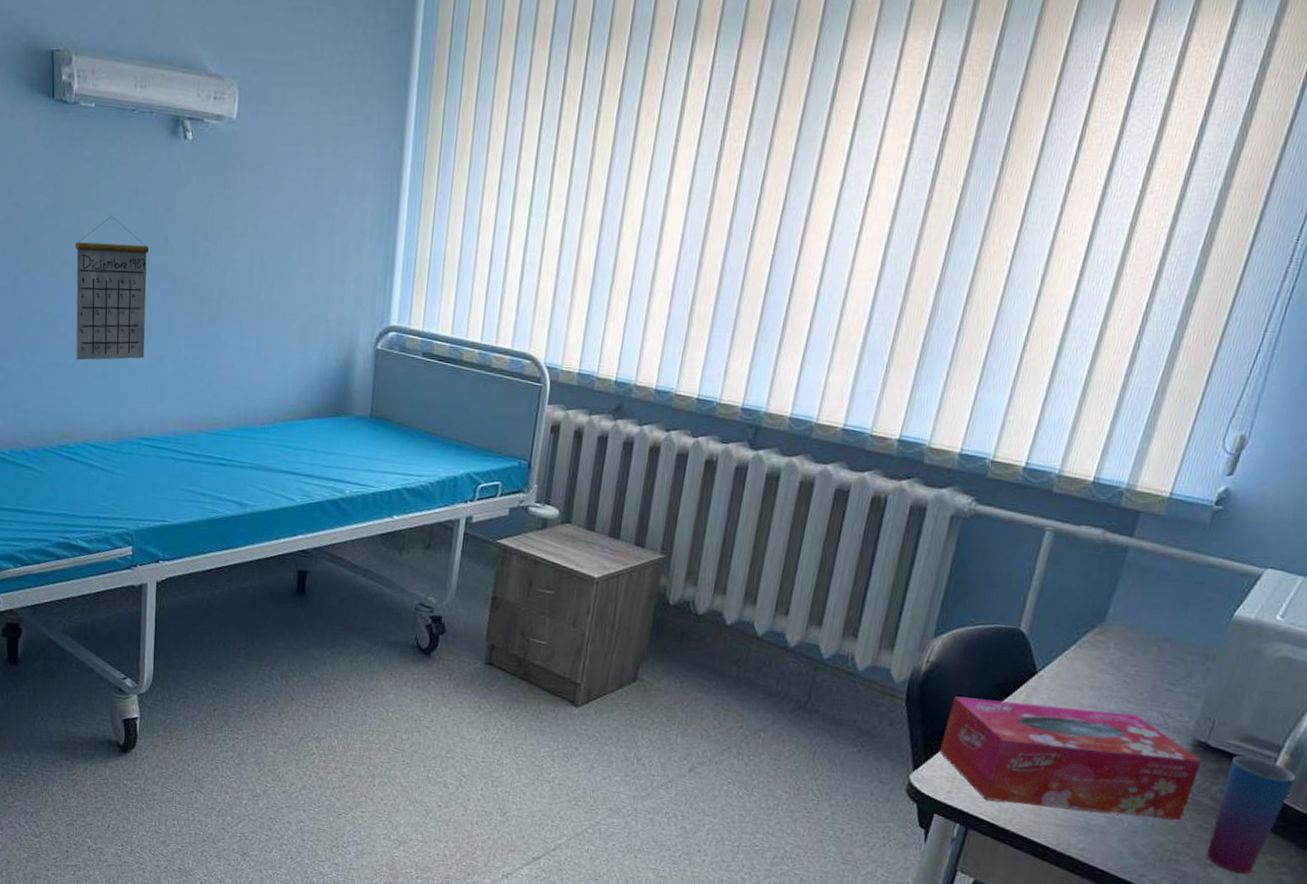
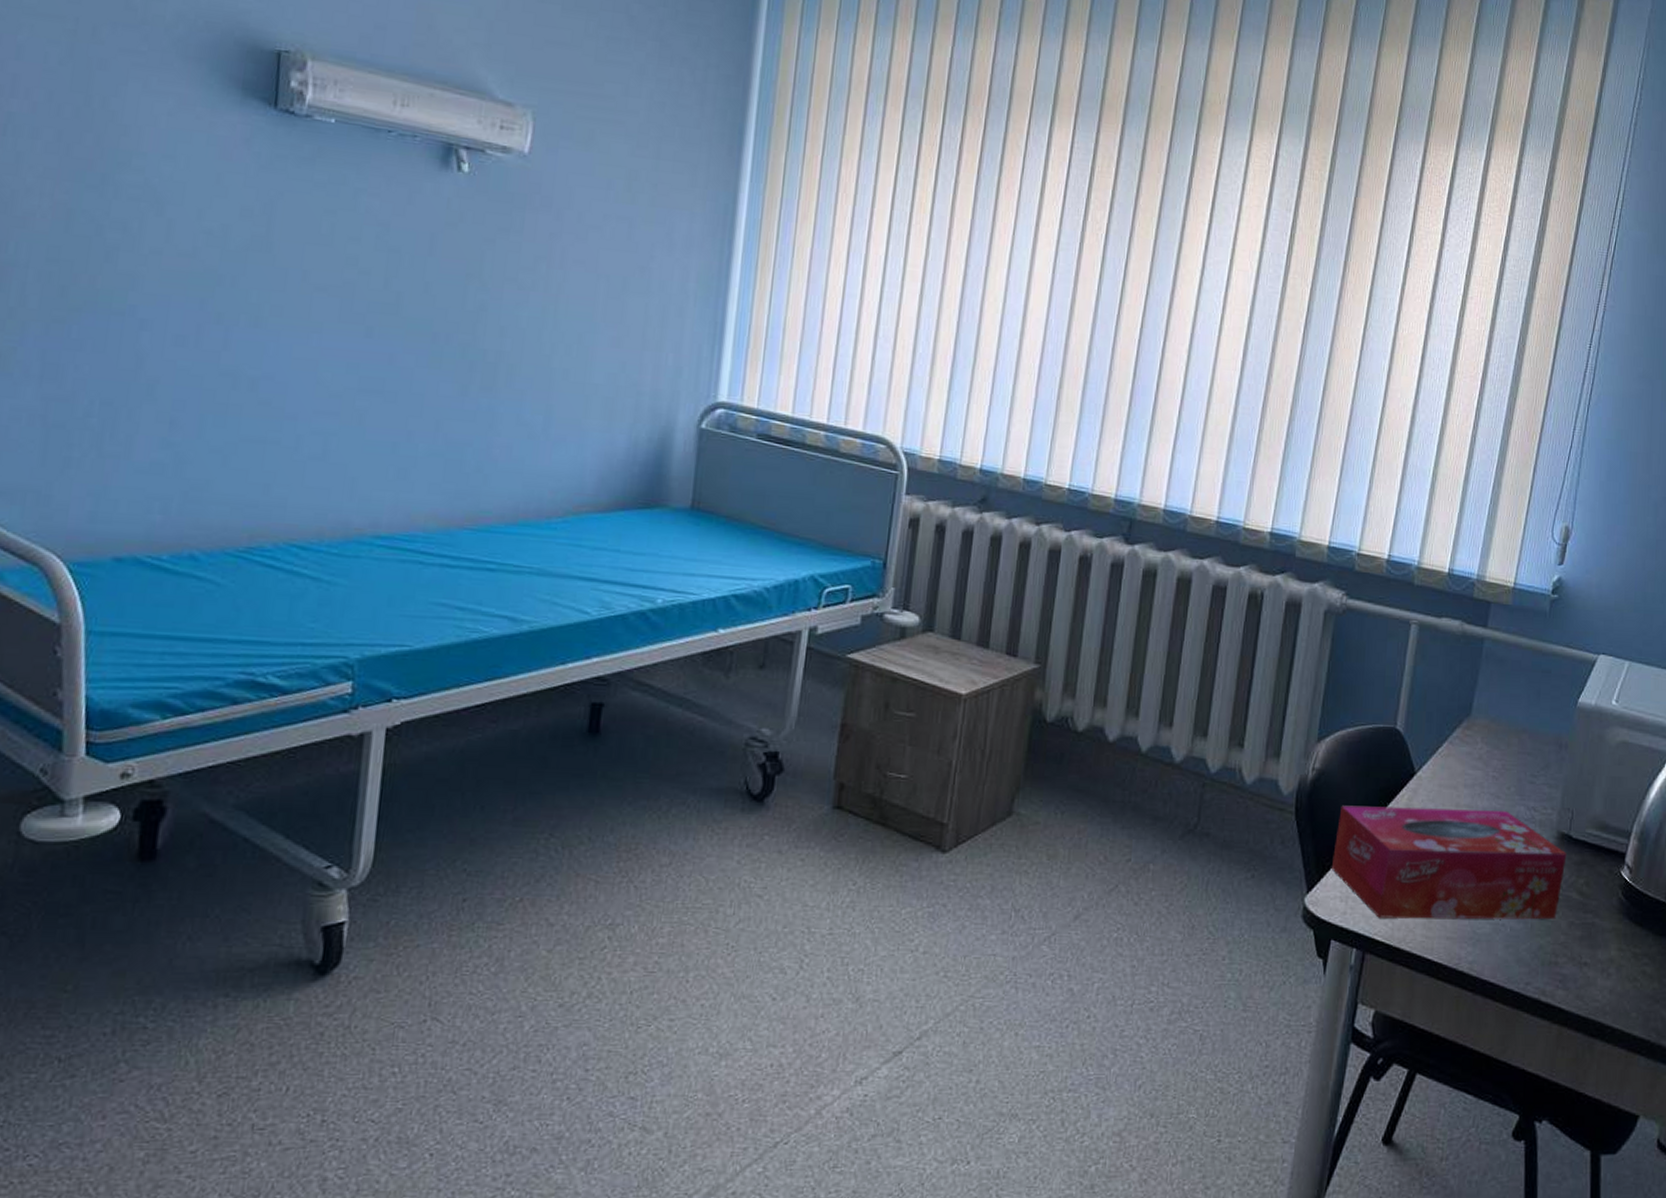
calendar: present [74,216,150,361] -> none [284,255,402,435]
cup: present [1206,755,1297,874] -> none [1581,844,1646,970]

